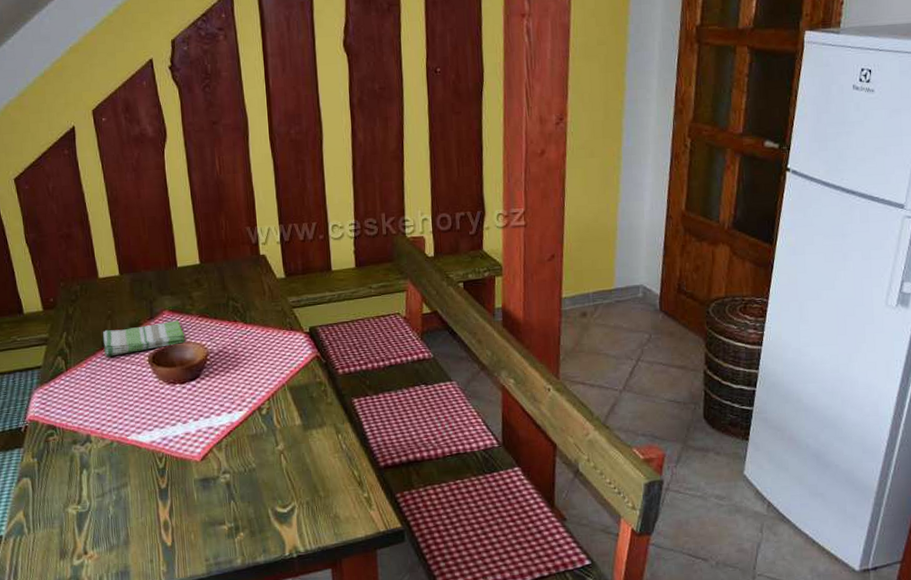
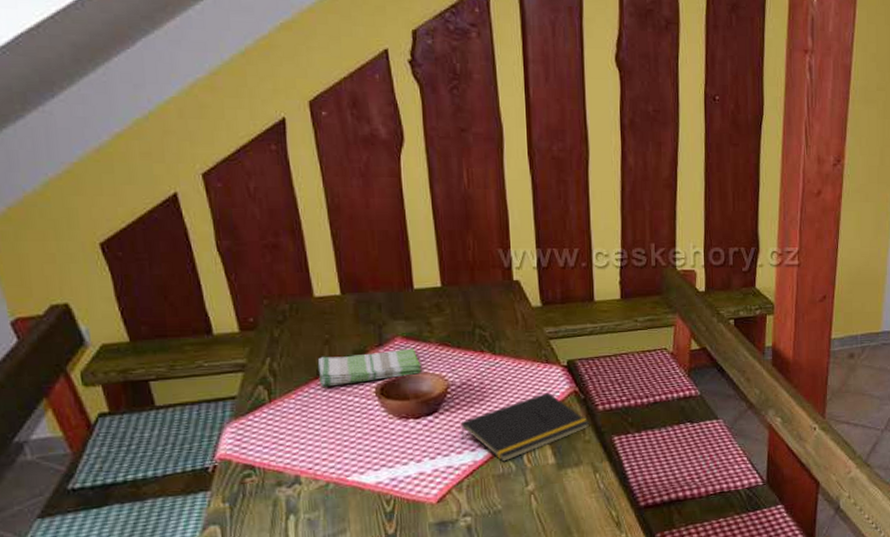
notepad: none [219,358,331,423] -> present [460,393,590,462]

